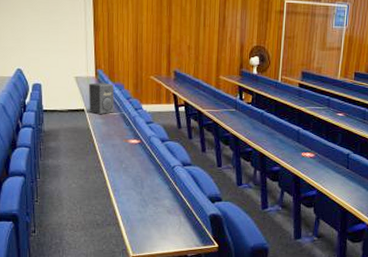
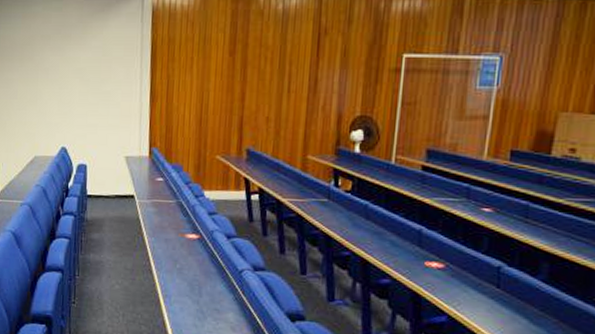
speaker: present [88,82,115,114] -> none [139,163,171,202]

